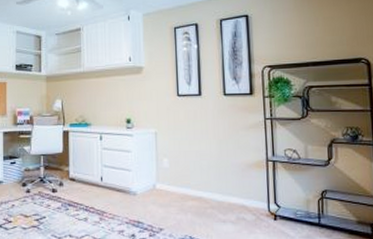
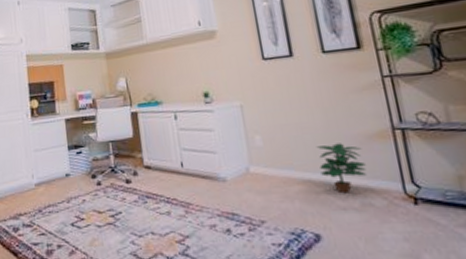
potted plant: none [209,169,244,209] -> present [316,143,368,194]

